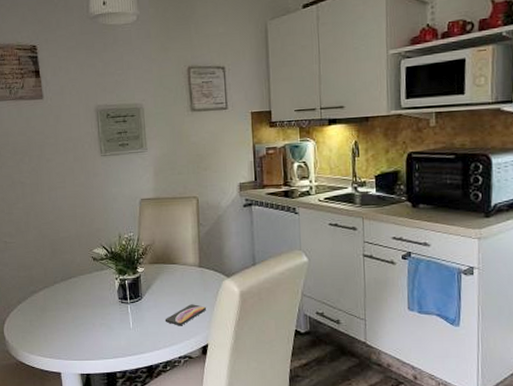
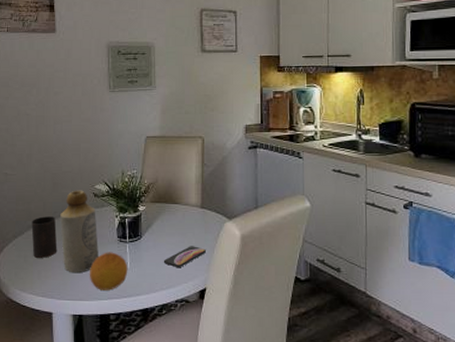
cup: none [34,281,61,321] -> present [31,216,58,258]
bottle: none [61,254,101,335] -> present [60,190,99,273]
fruit: none [93,313,131,350] -> present [89,252,128,291]

